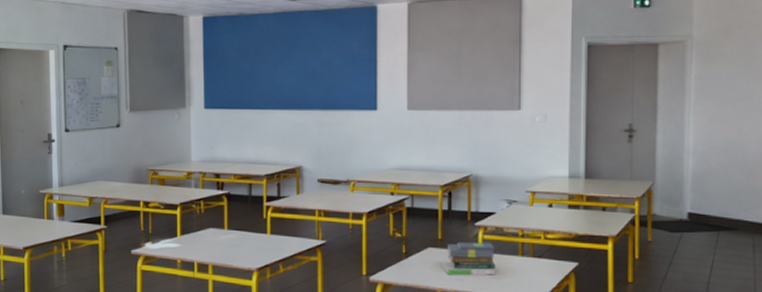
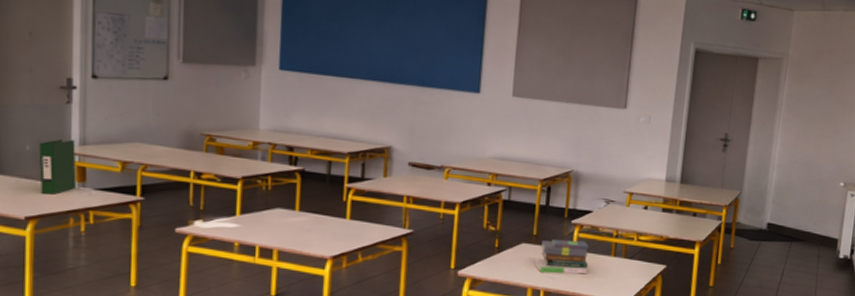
binder: none [31,183,57,228] -> present [39,139,76,195]

